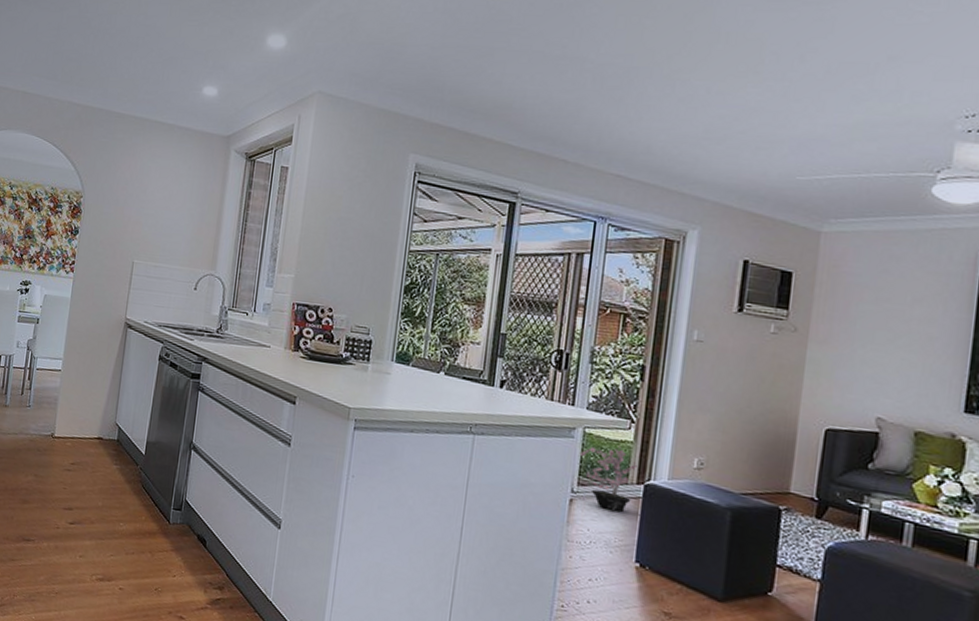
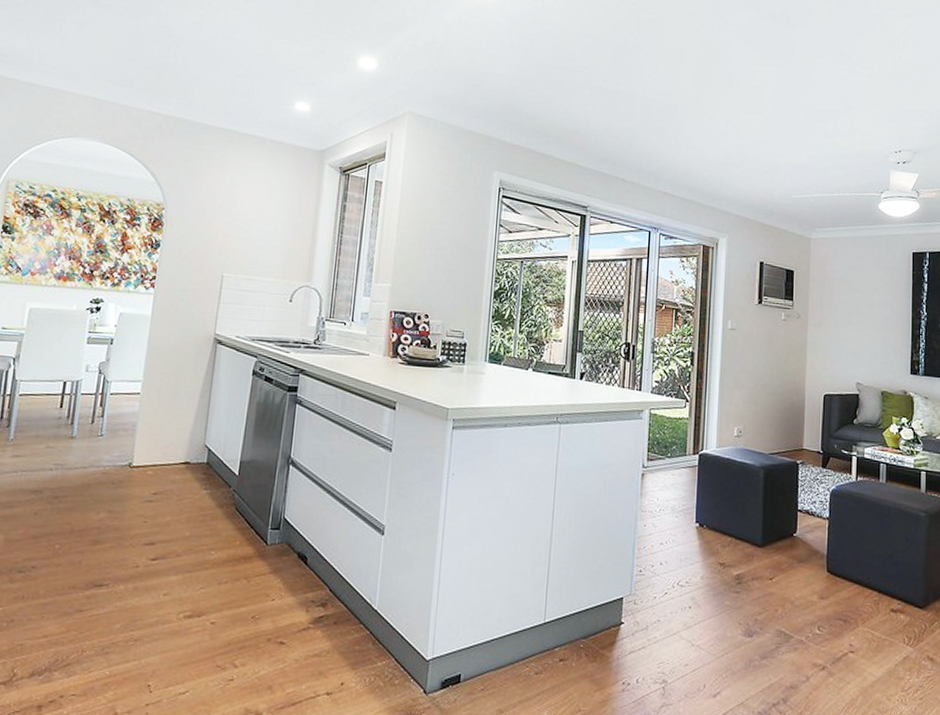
potted plant: present [579,445,637,513] -> none [647,422,692,481]

